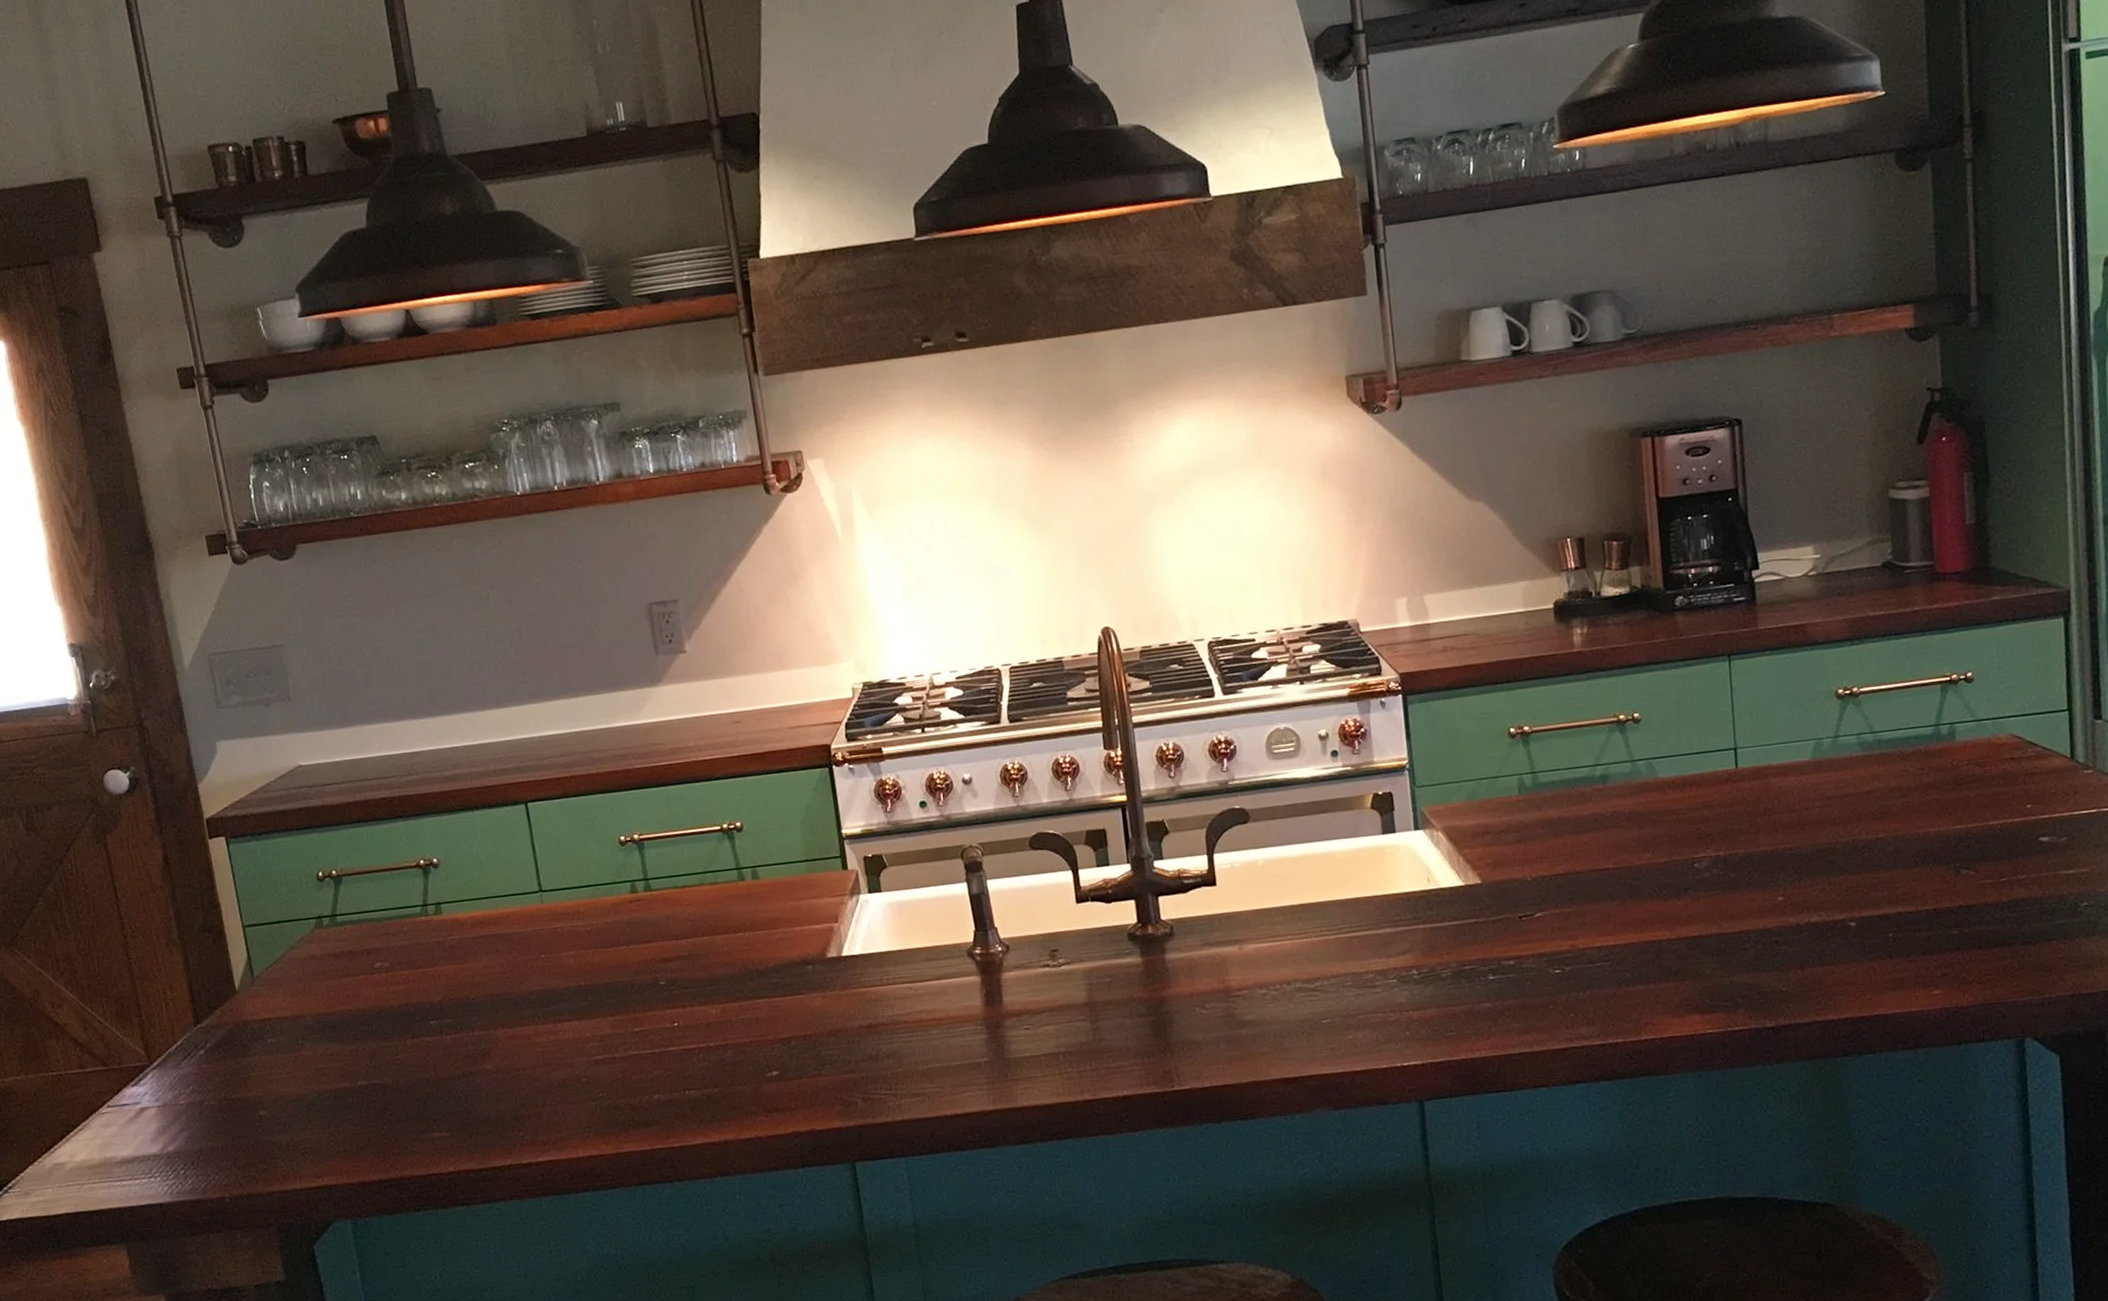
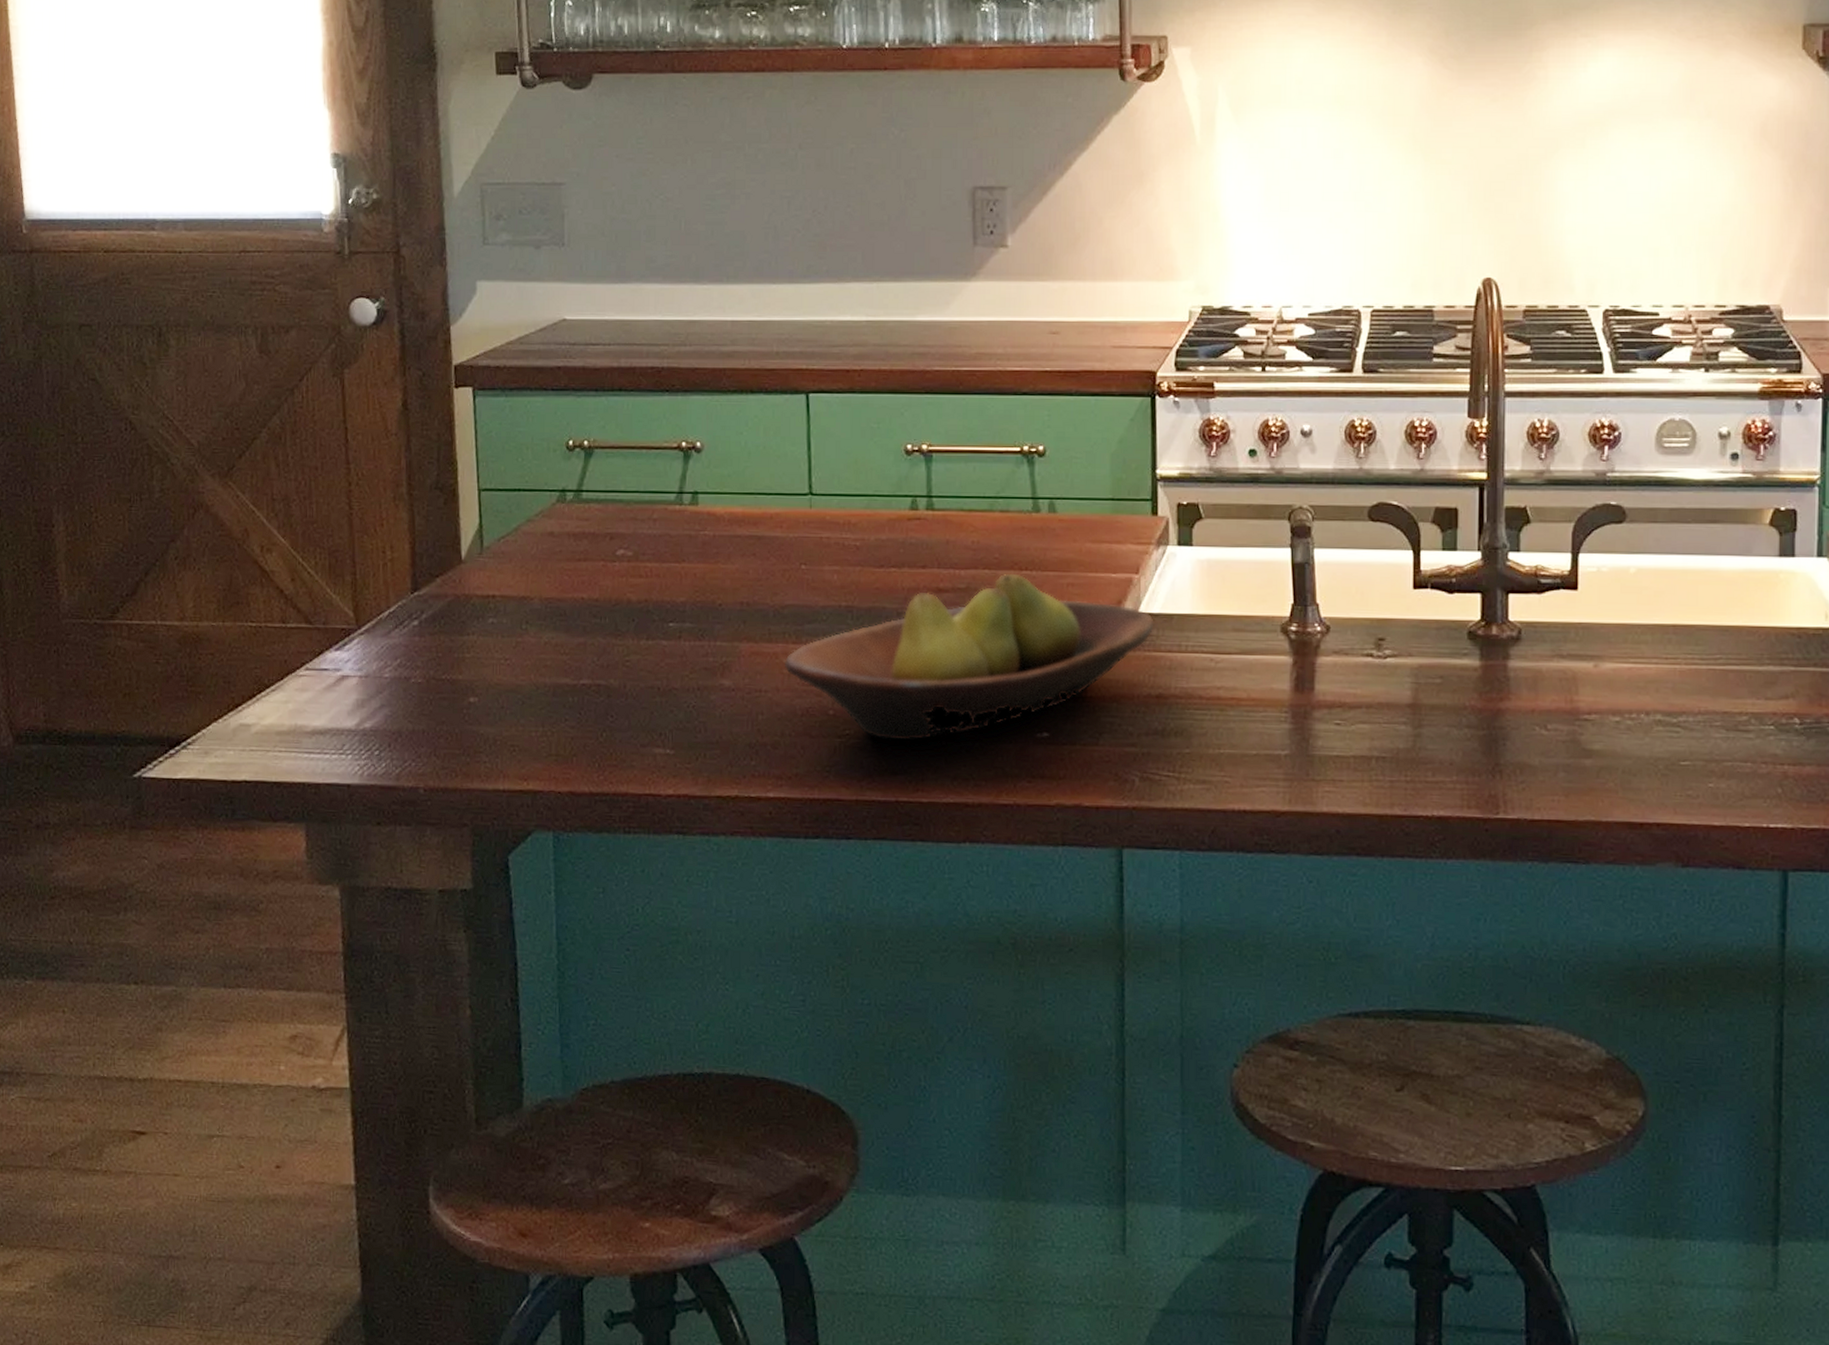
fruit bowl: none [536,936,858,1097] -> present [784,573,1154,741]

